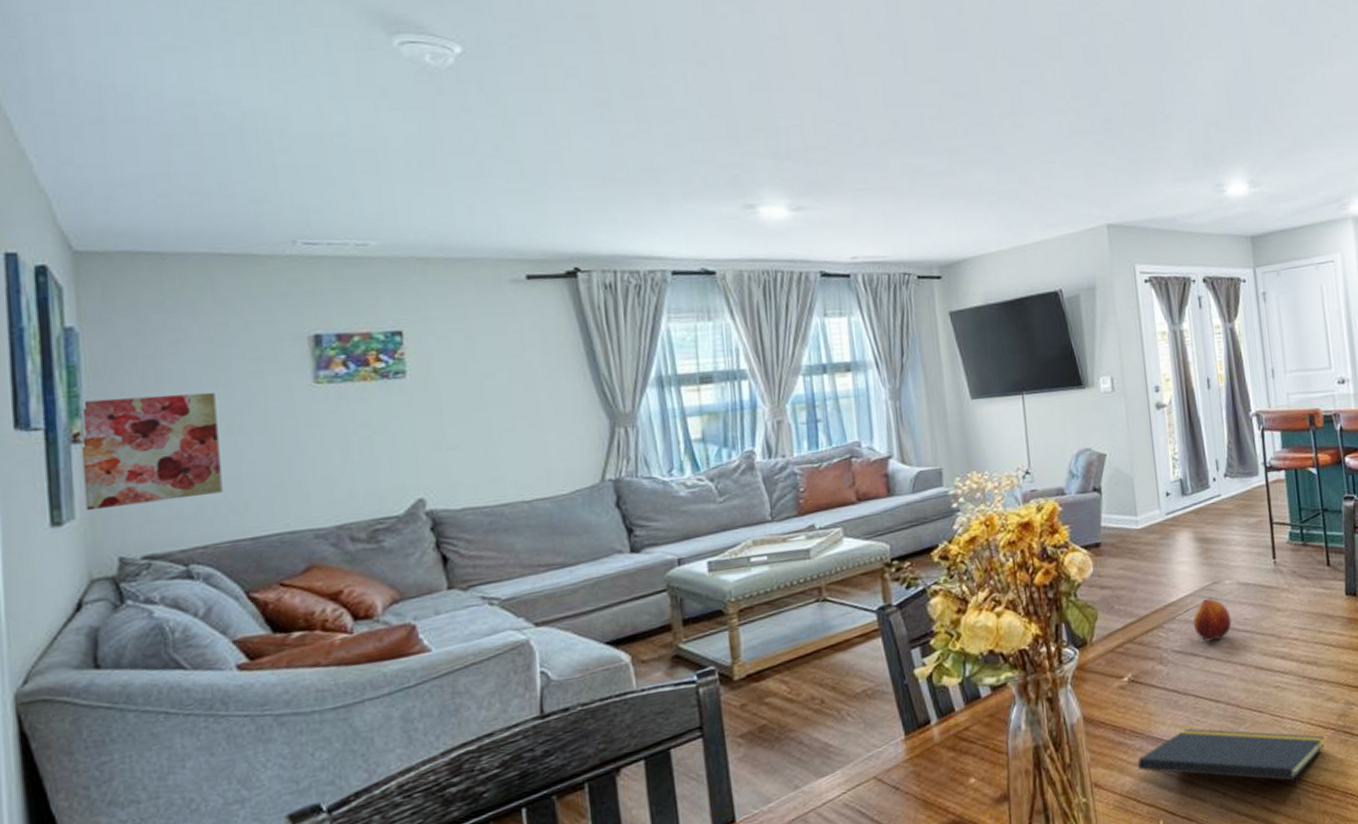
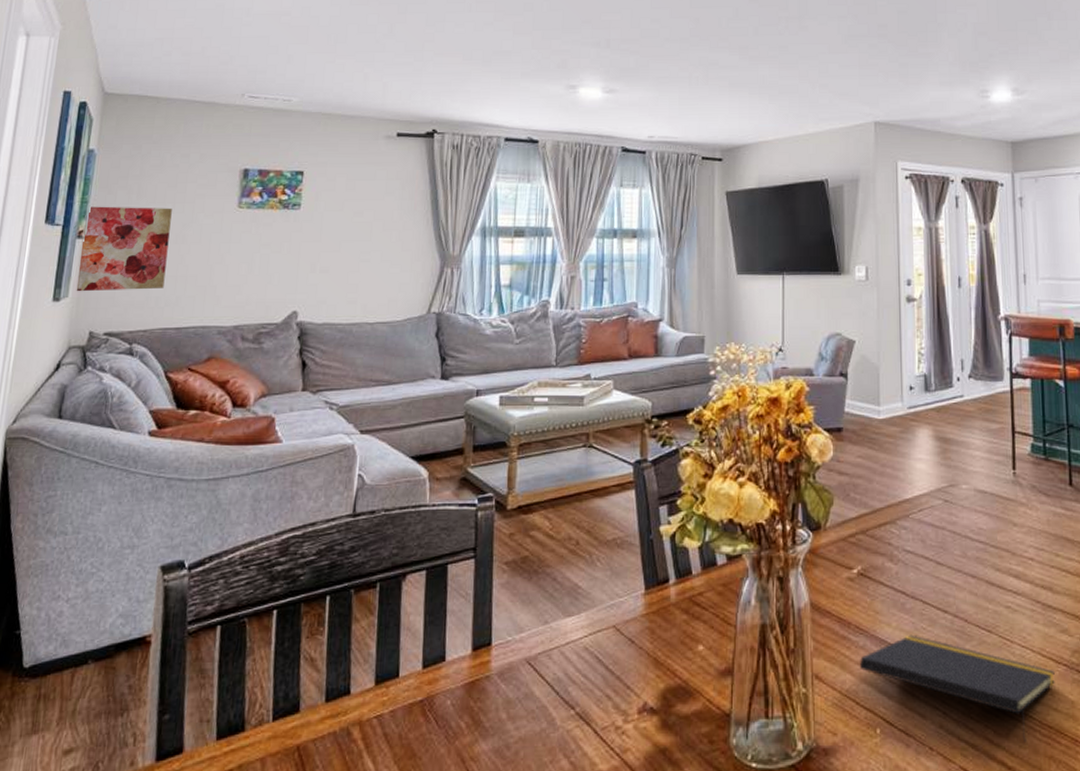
fruit: present [1192,598,1232,642] -> none [926,501,966,546]

